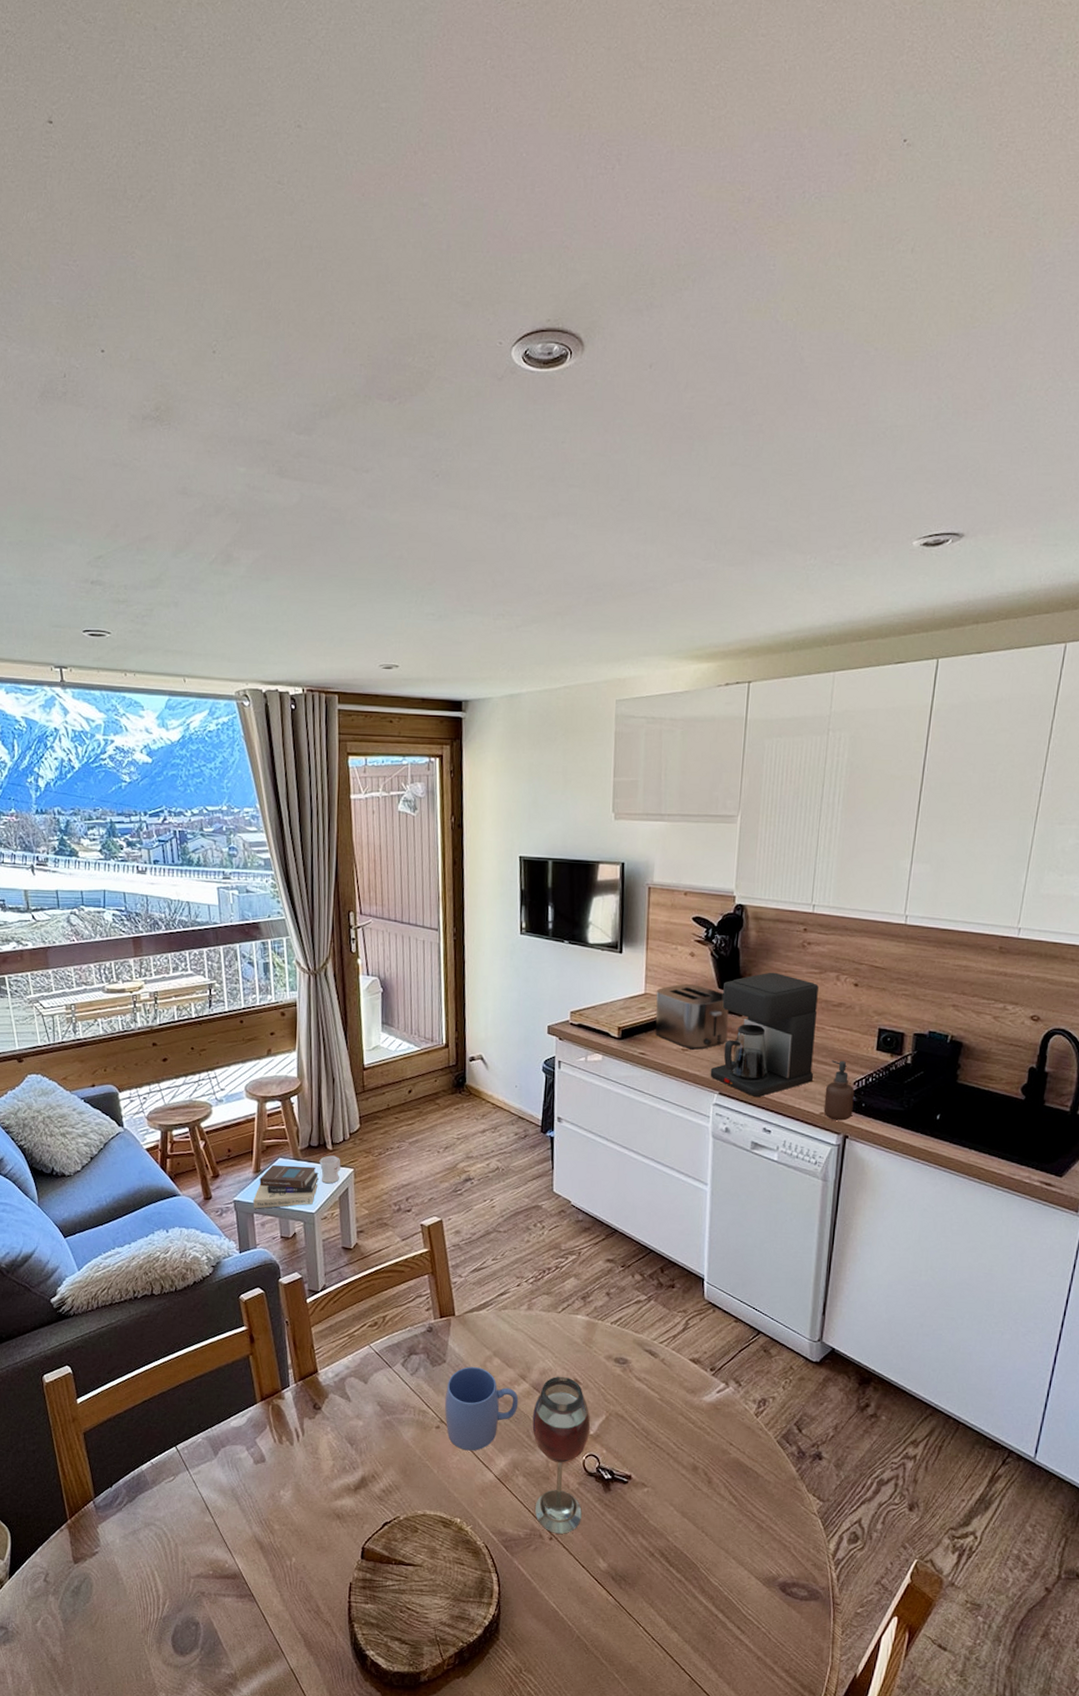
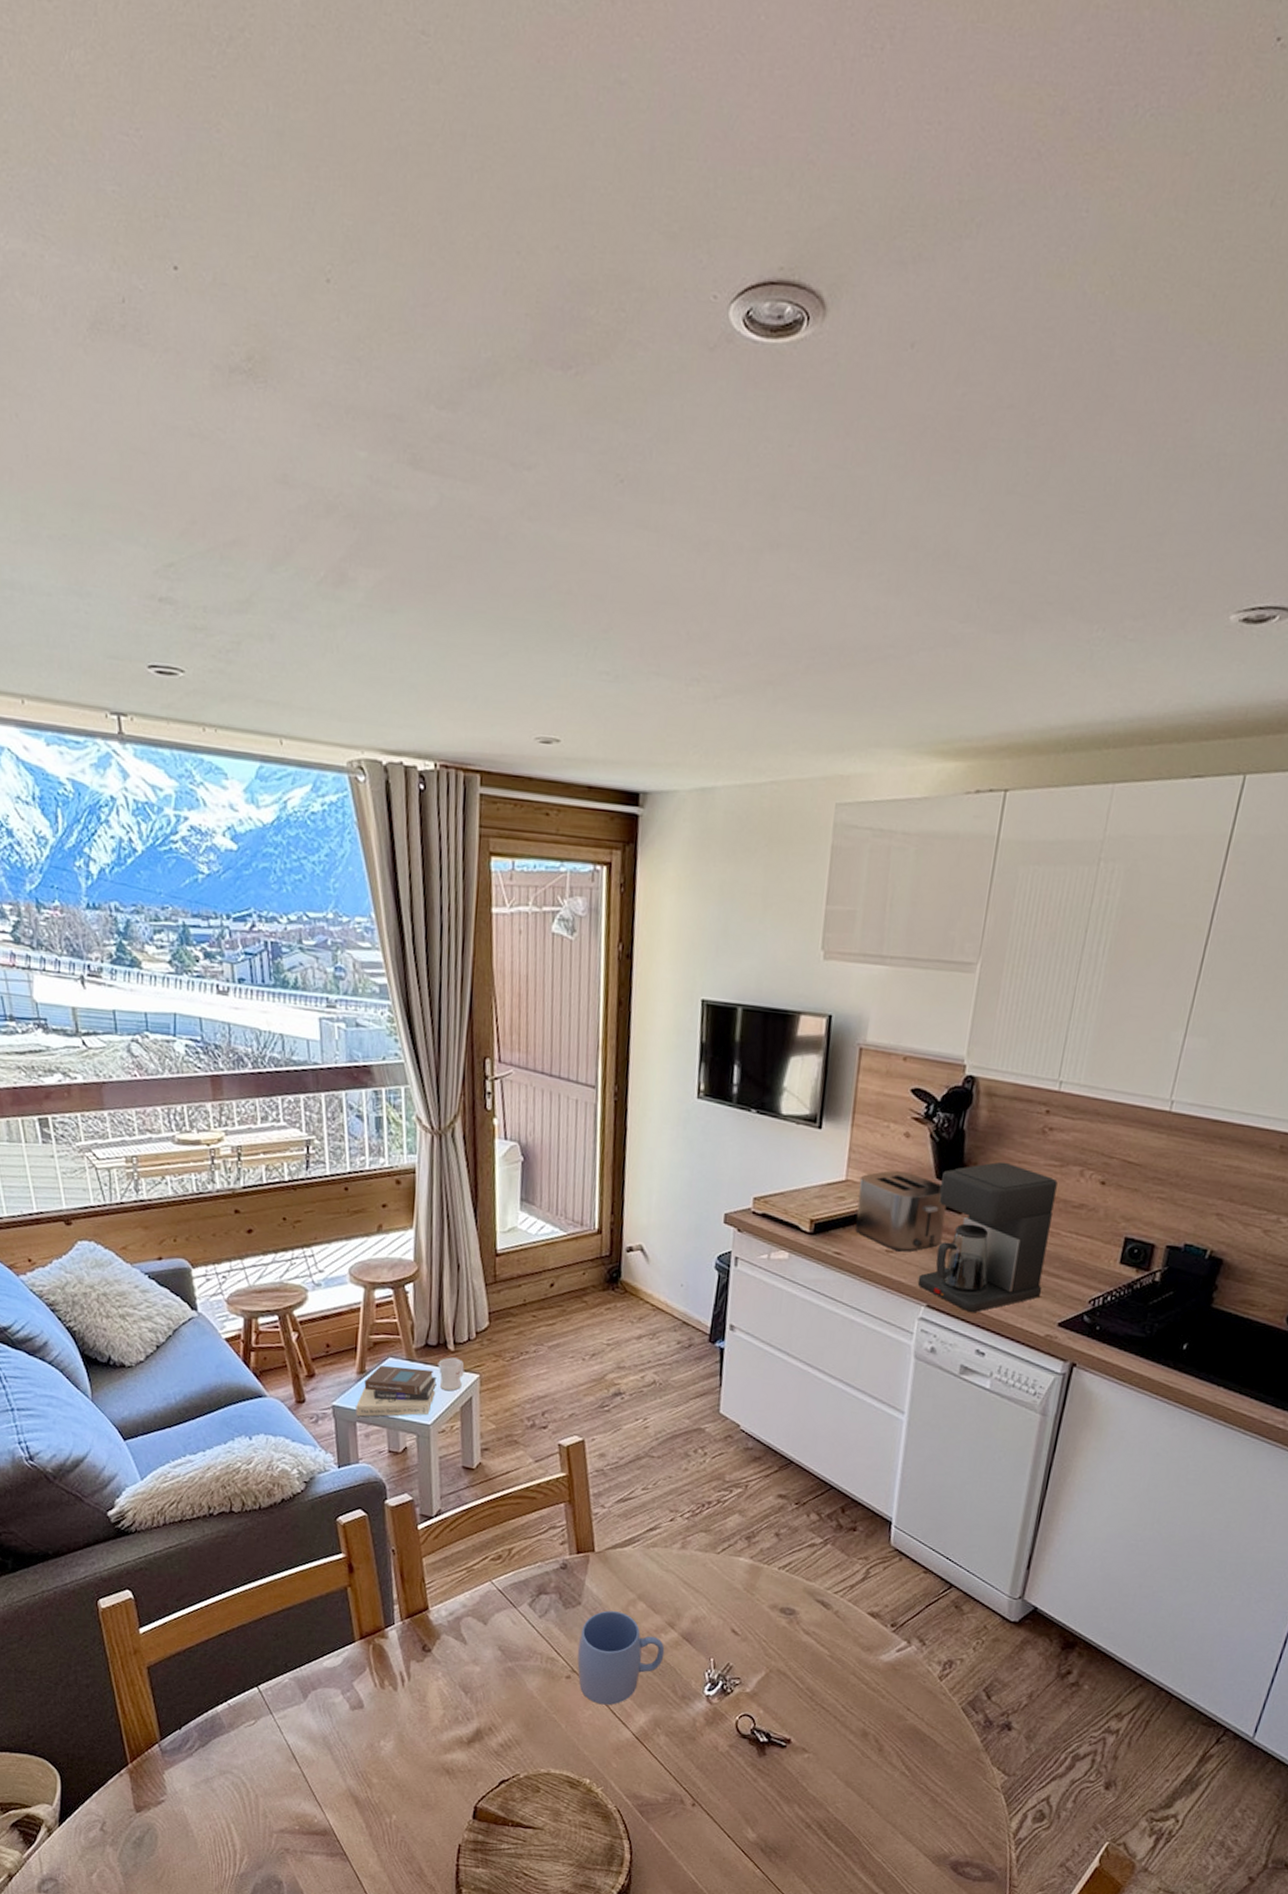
wineglass: present [532,1376,591,1534] -> none [677,1625,748,1800]
soap dispenser: present [823,1060,855,1121] -> none [1049,1272,1089,1346]

